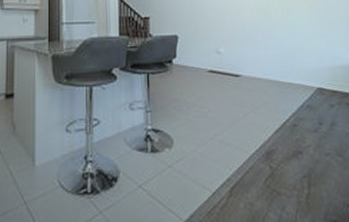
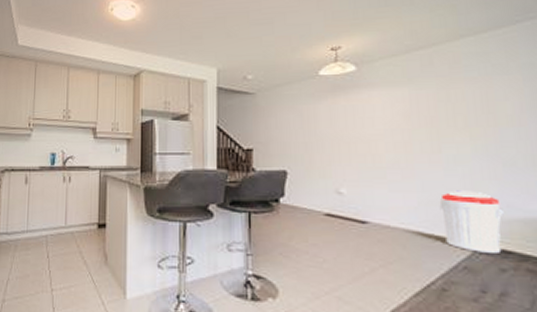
trash can: none [289,46,331,94] -> present [439,190,504,255]

